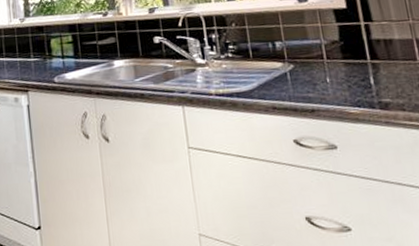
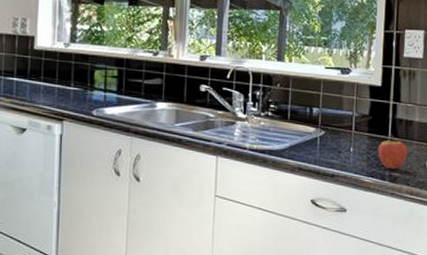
fruit: none [358,57,395,96] -> present [377,135,408,170]

